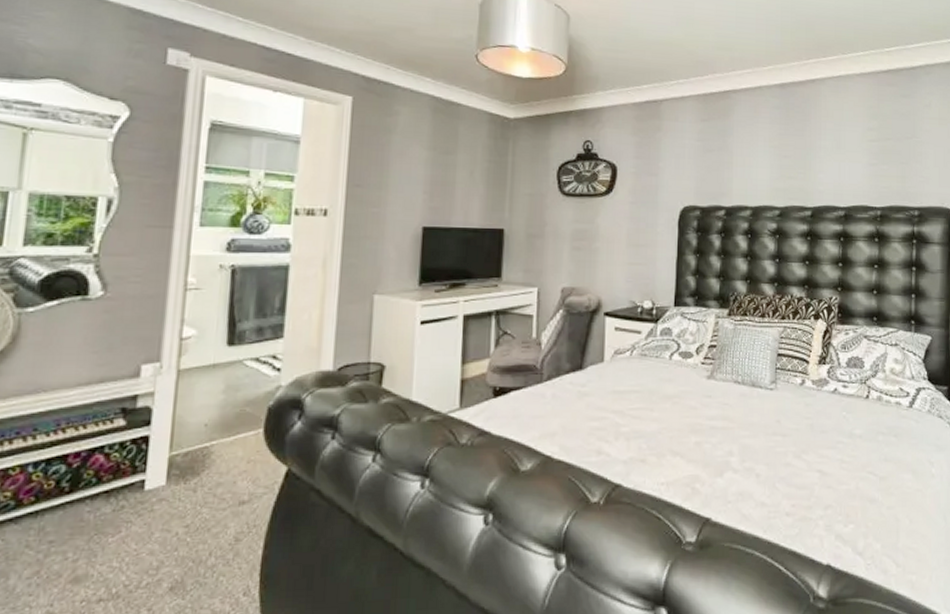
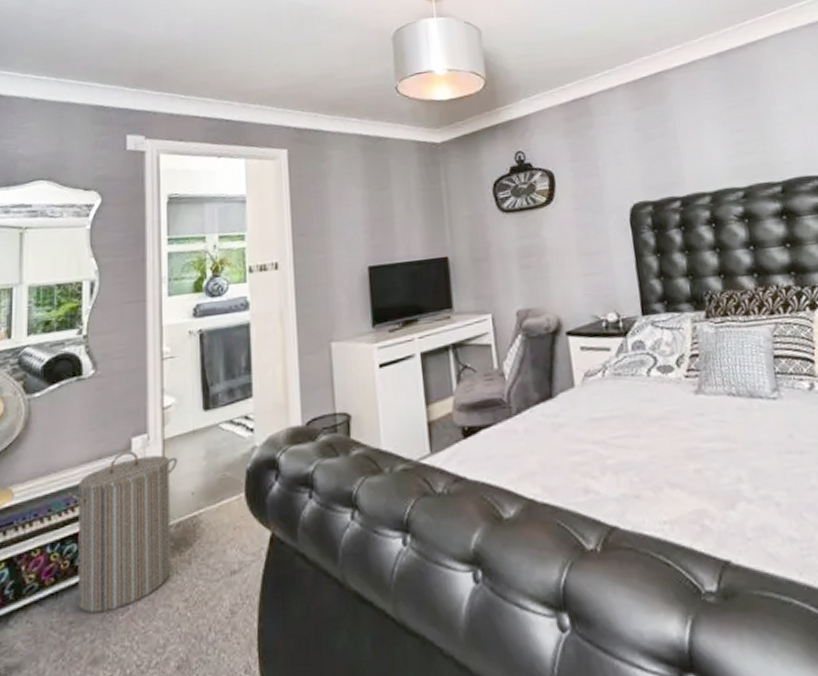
laundry hamper: none [58,378,192,534] -> present [67,451,177,614]

